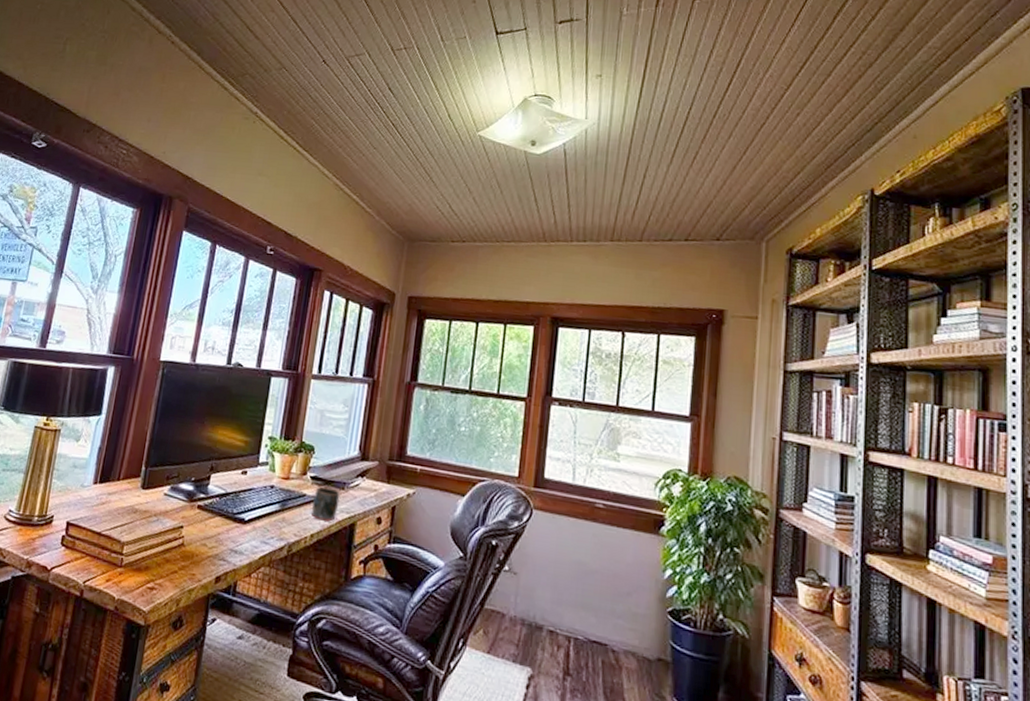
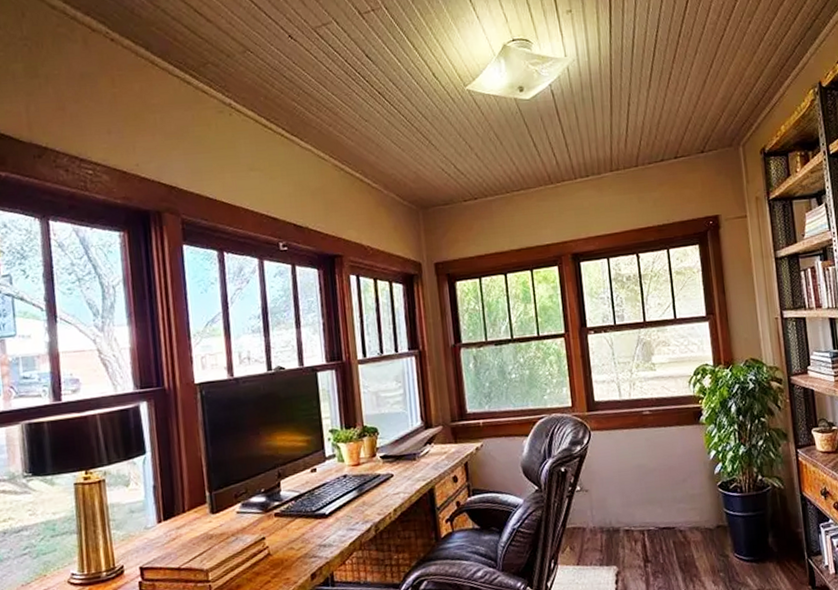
mug: present [311,486,341,522] -> none [388,461,414,495]

